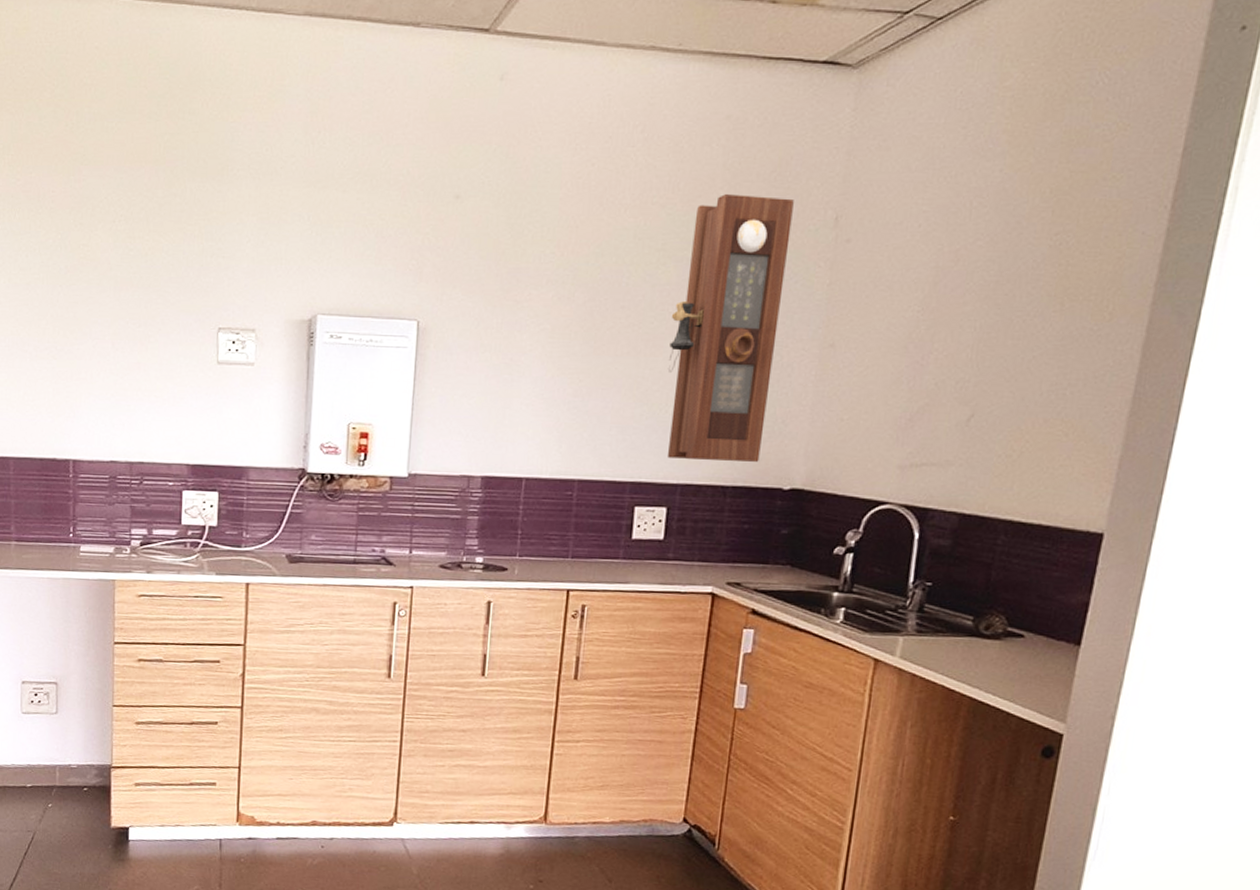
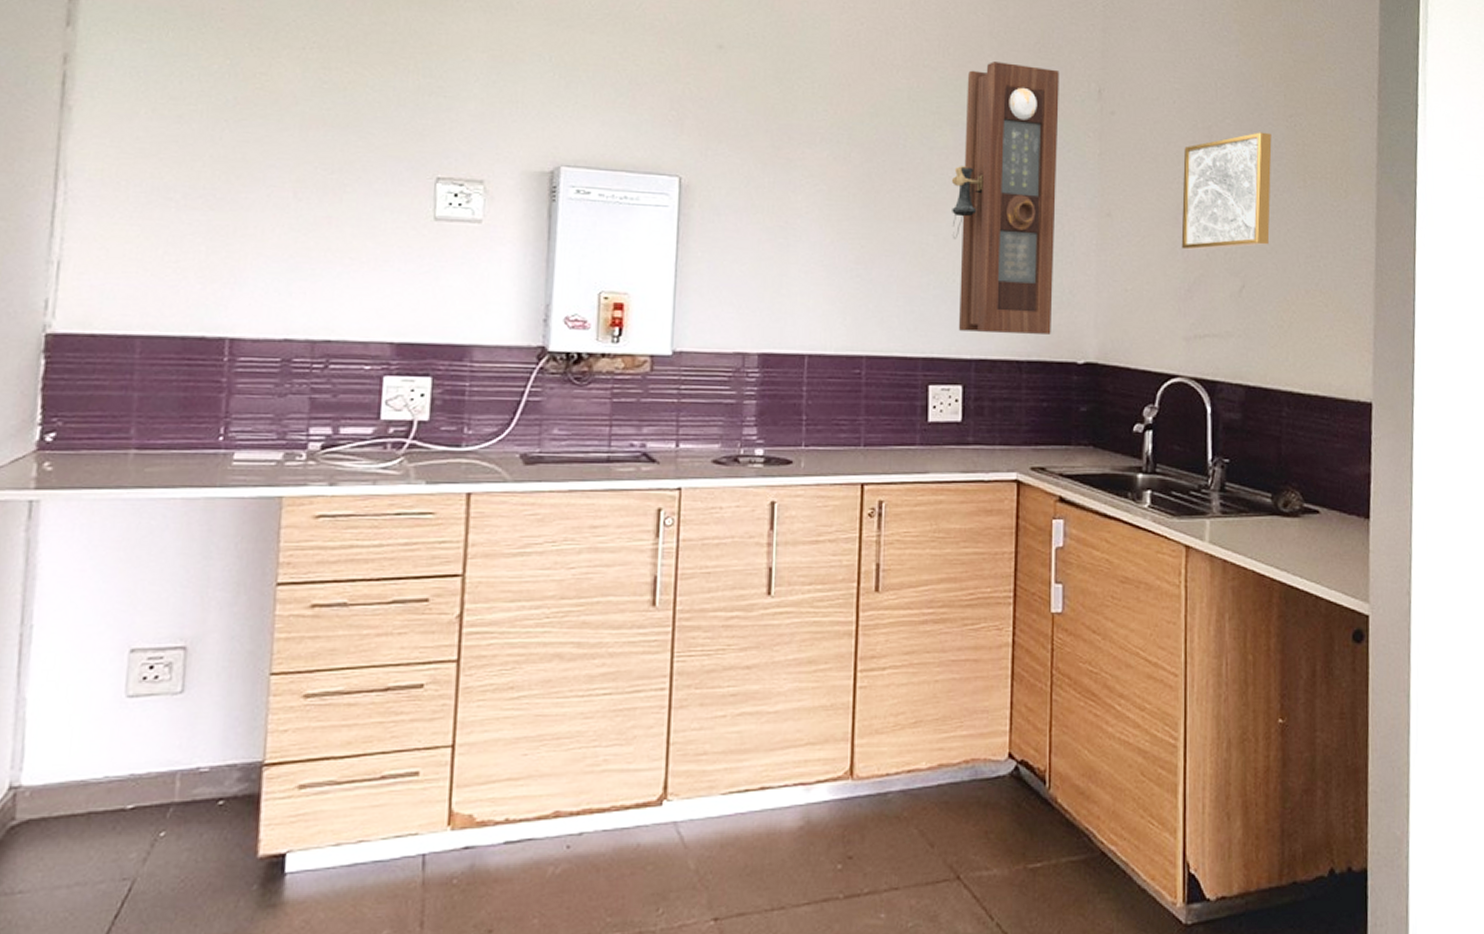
wall art: none [908,253,1030,379] -> present [1181,132,1272,250]

